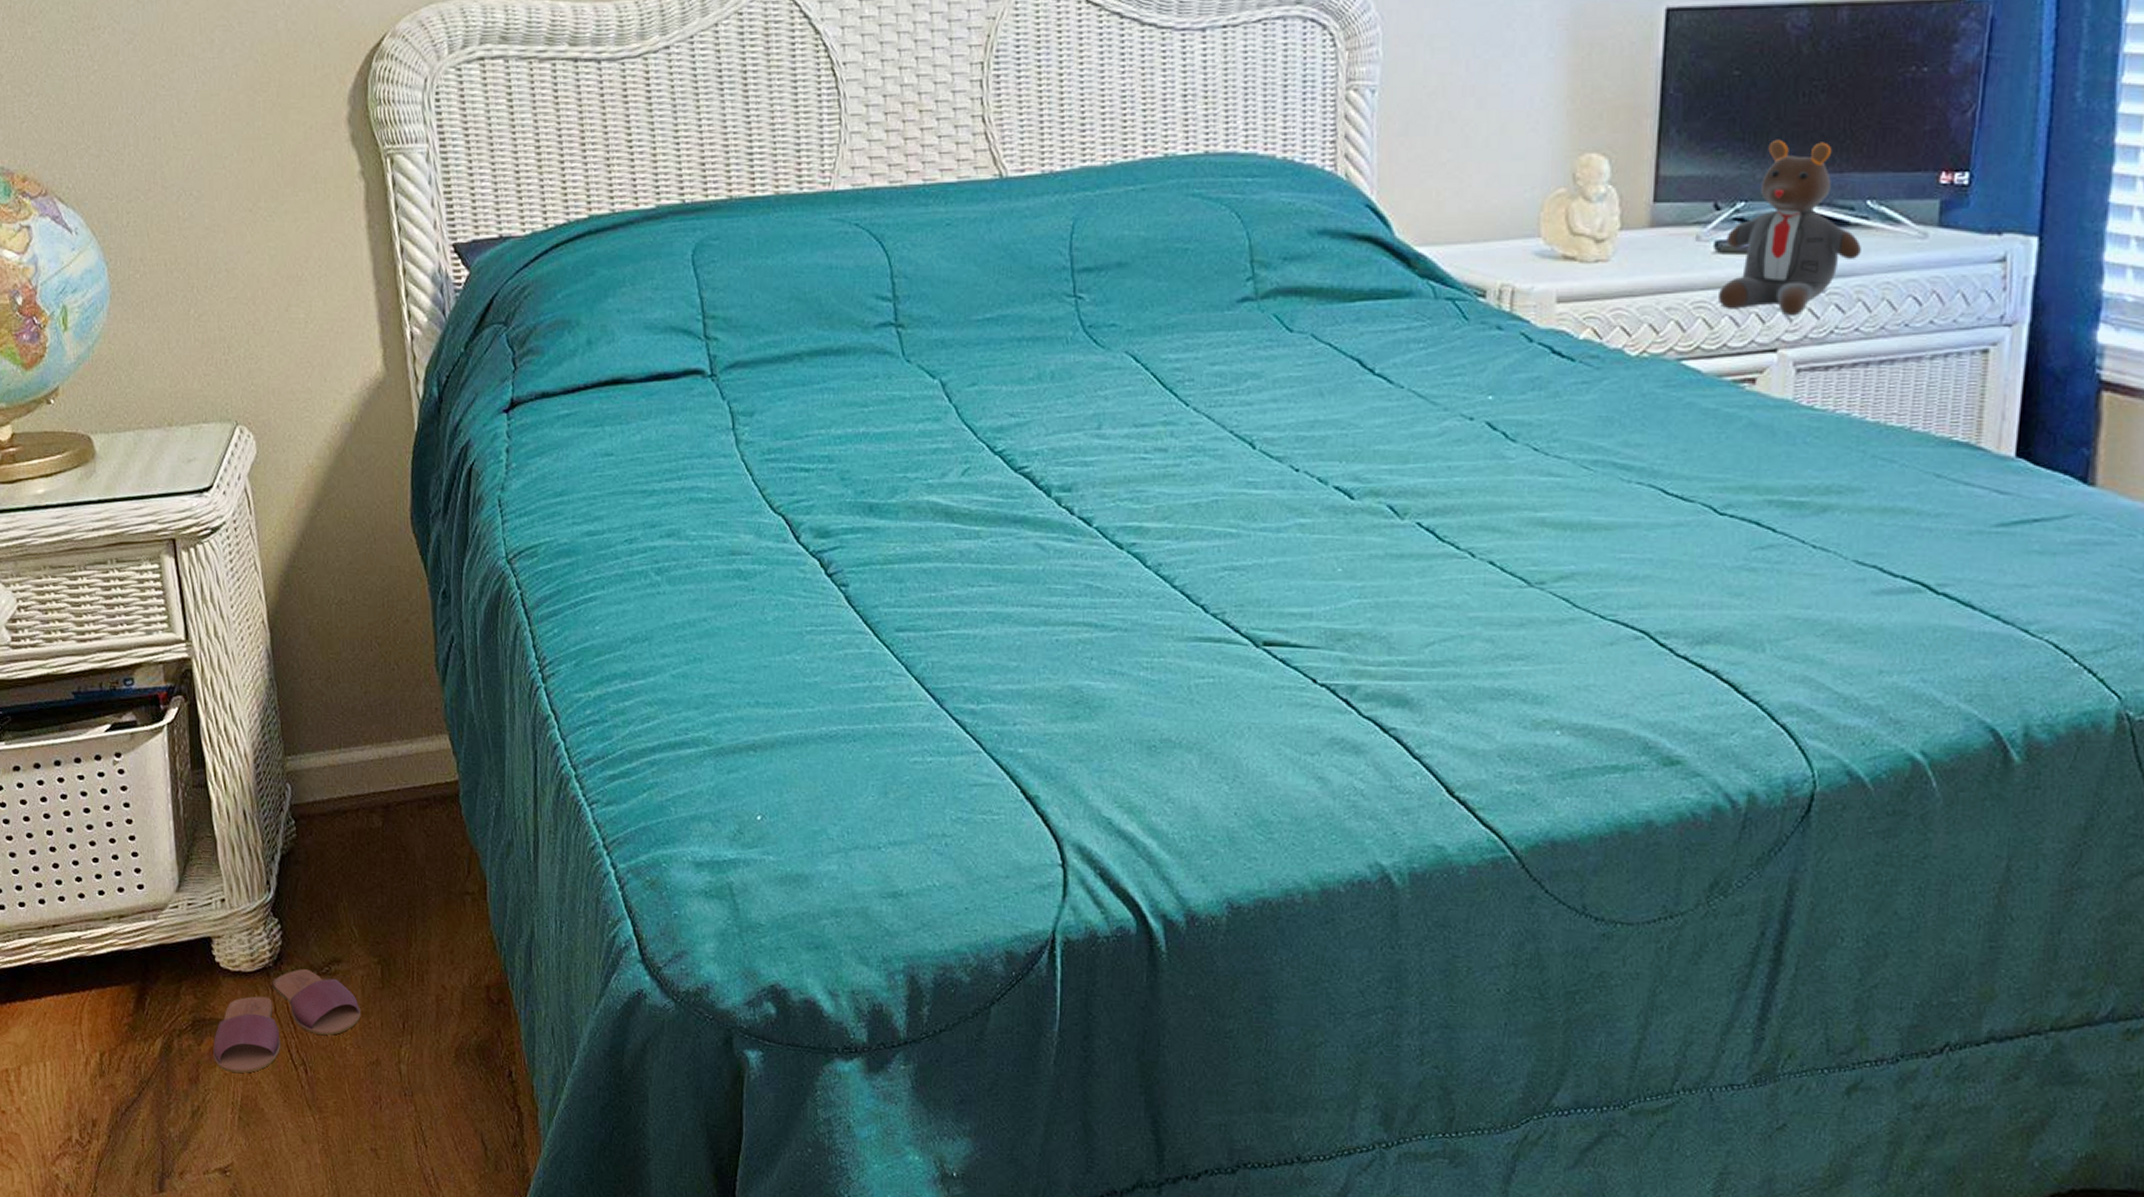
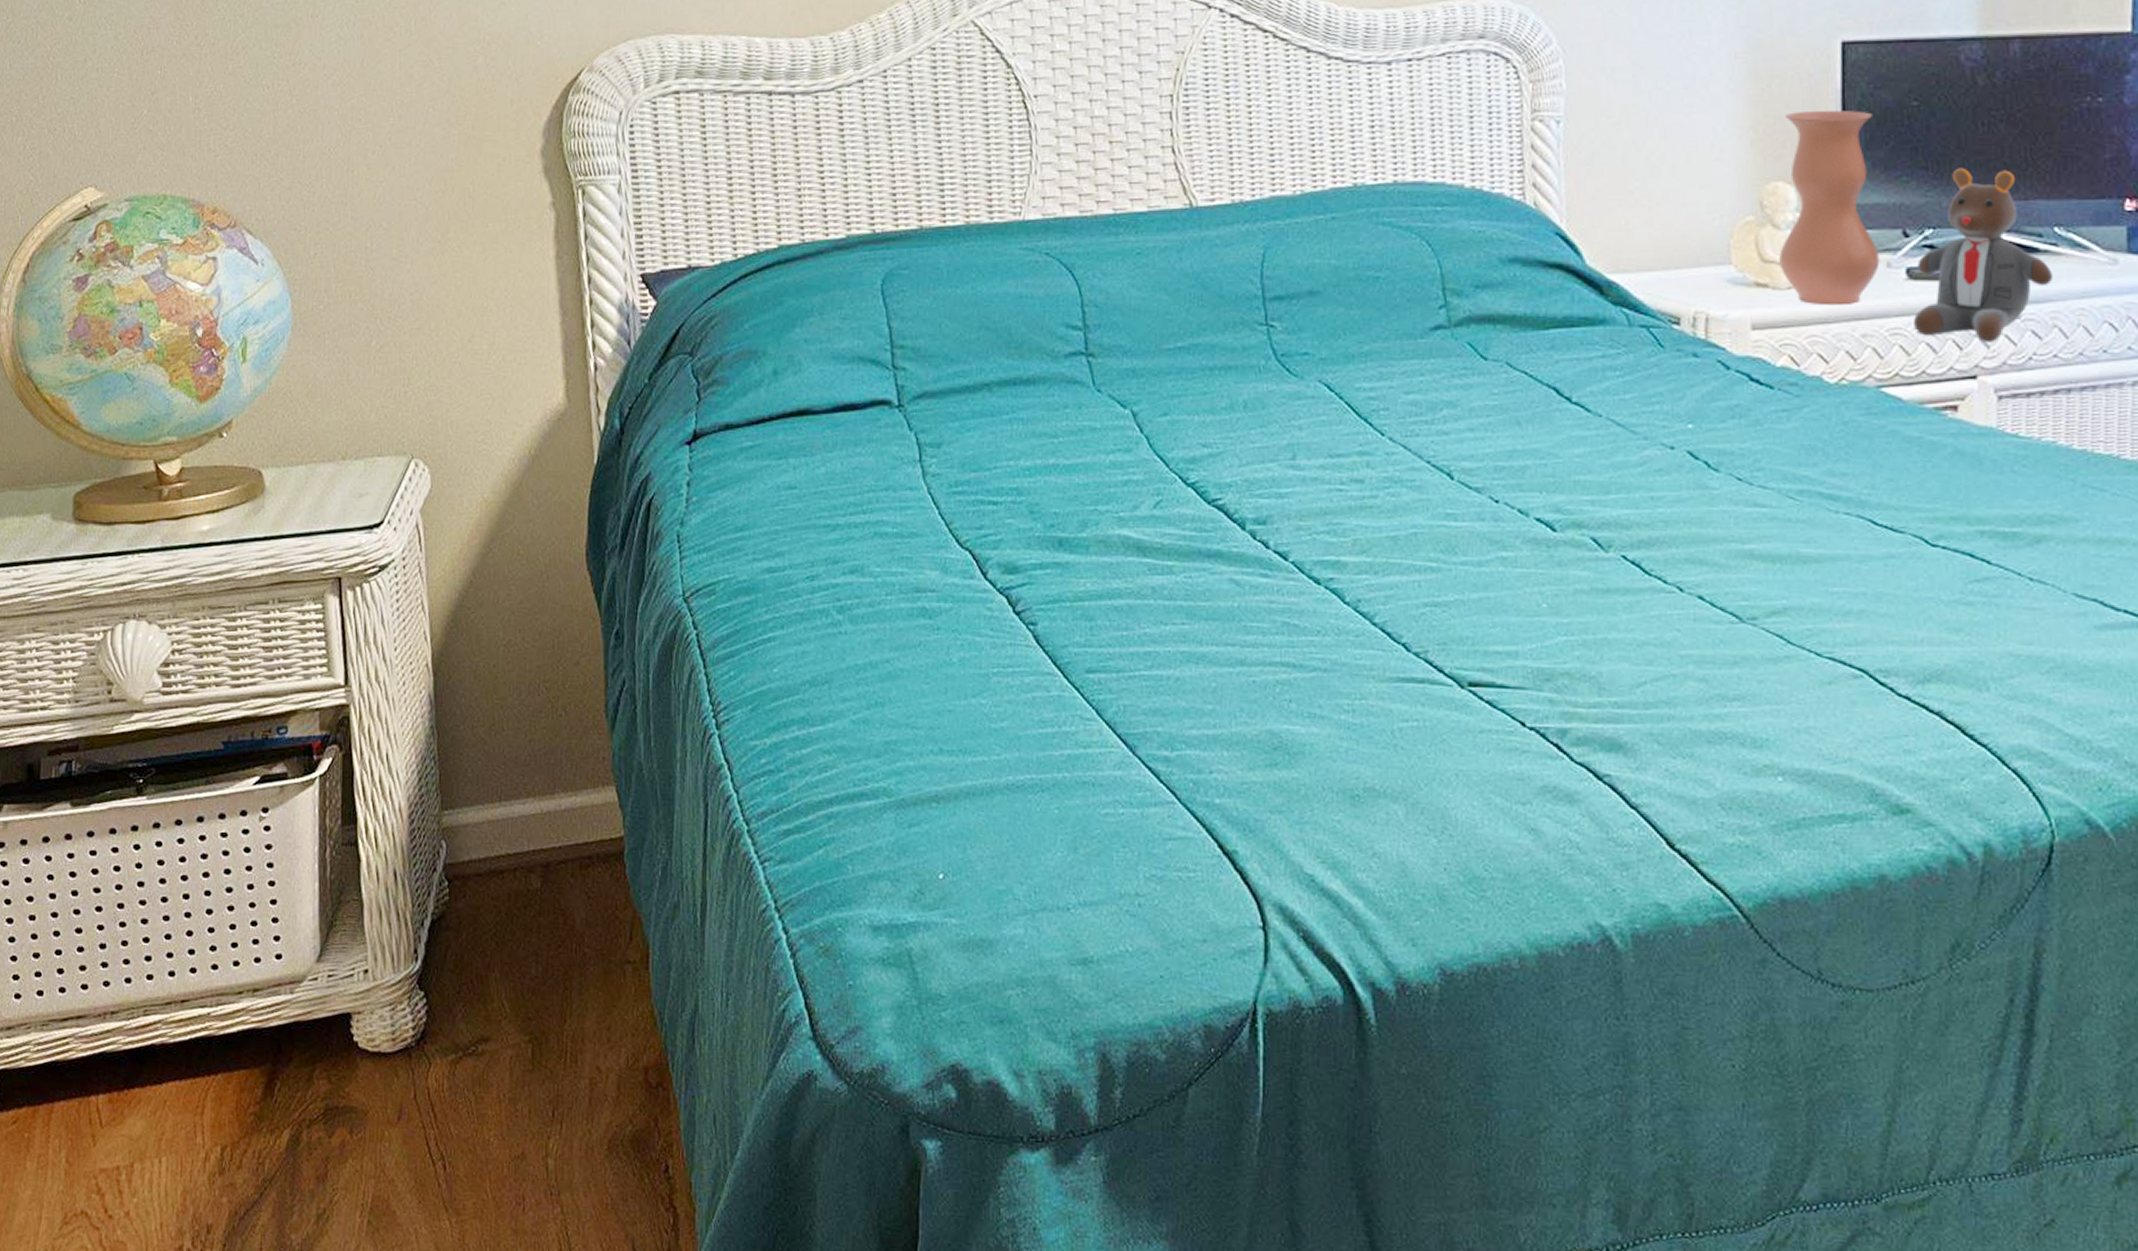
slippers: present [213,969,360,1073] -> none [344,1049,507,1170]
vase: none [1588,79,1692,279] -> present [1779,110,1880,306]

